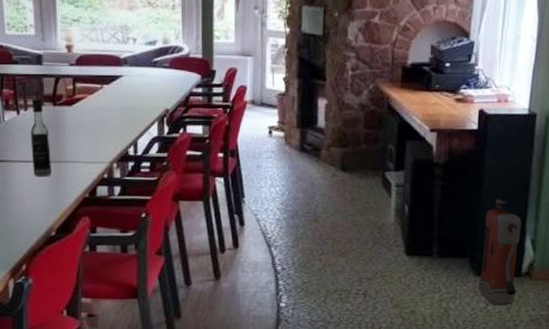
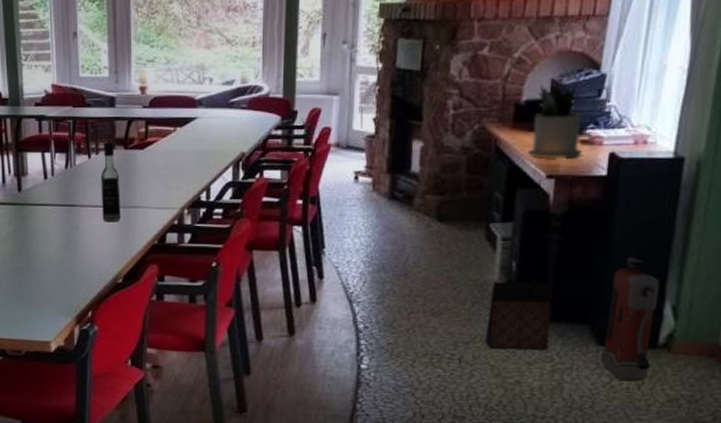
bag: none [385,219,439,283] -> present [485,277,553,351]
planter: none [414,48,458,116] -> present [528,82,582,160]

